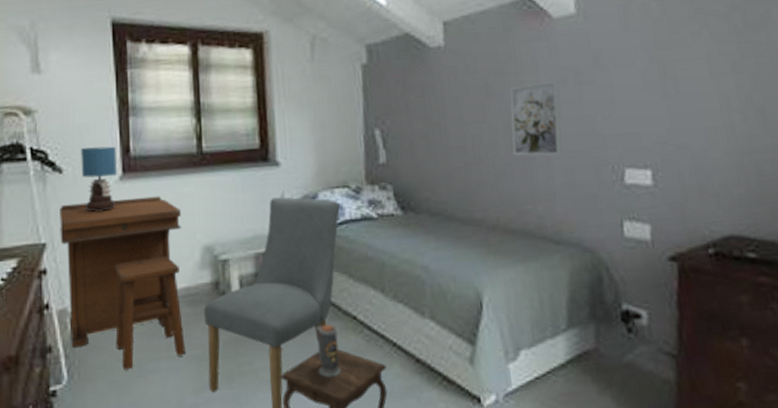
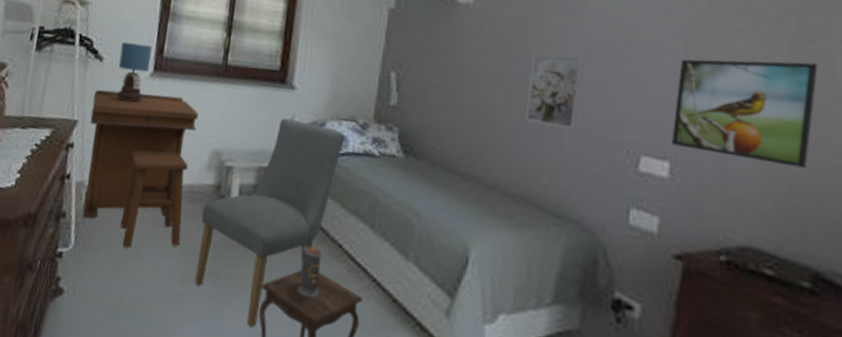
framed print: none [646,52,769,154] -> present [672,59,818,168]

